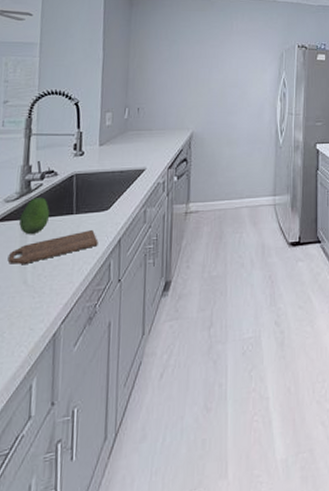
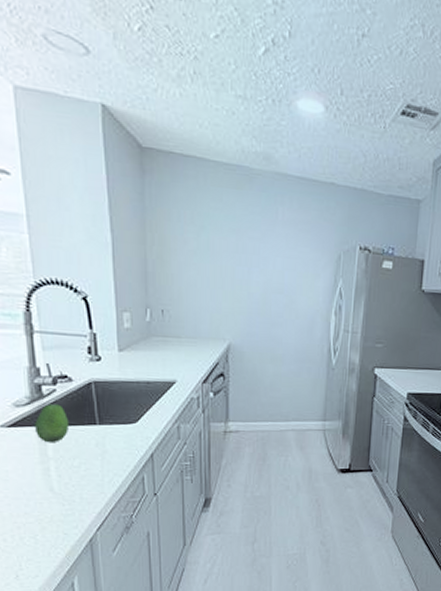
cutting board: present [9,230,98,264] -> none [29,442,128,472]

